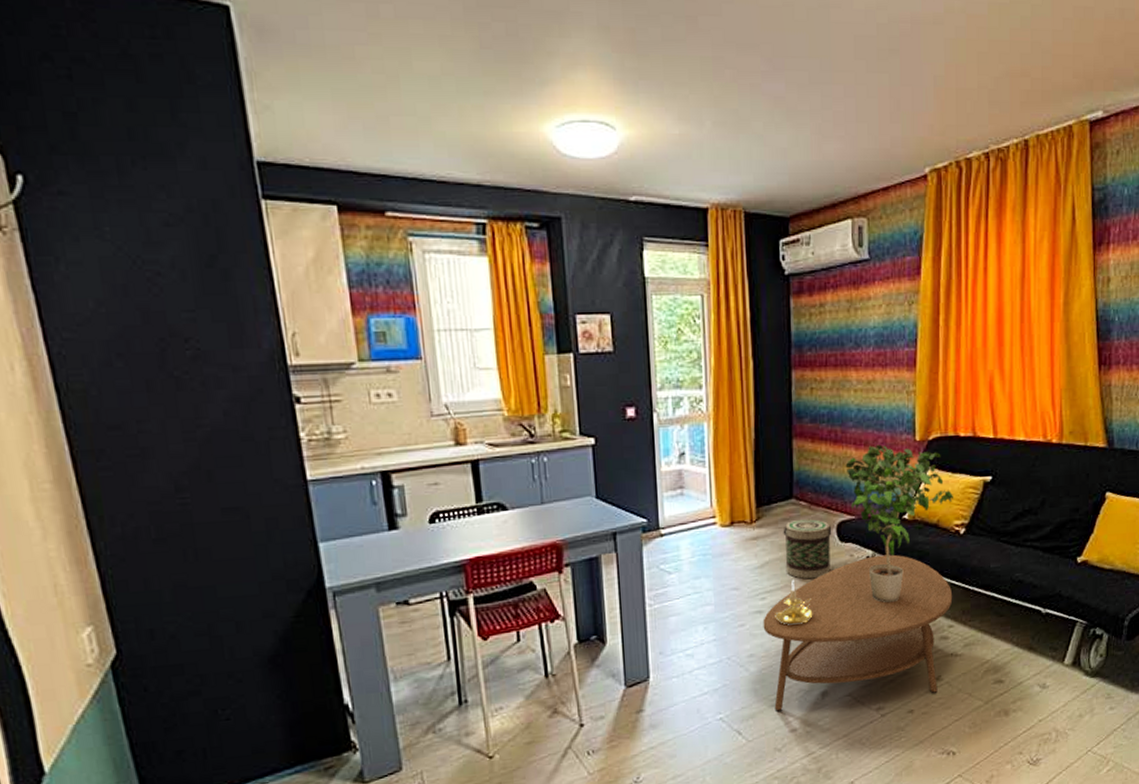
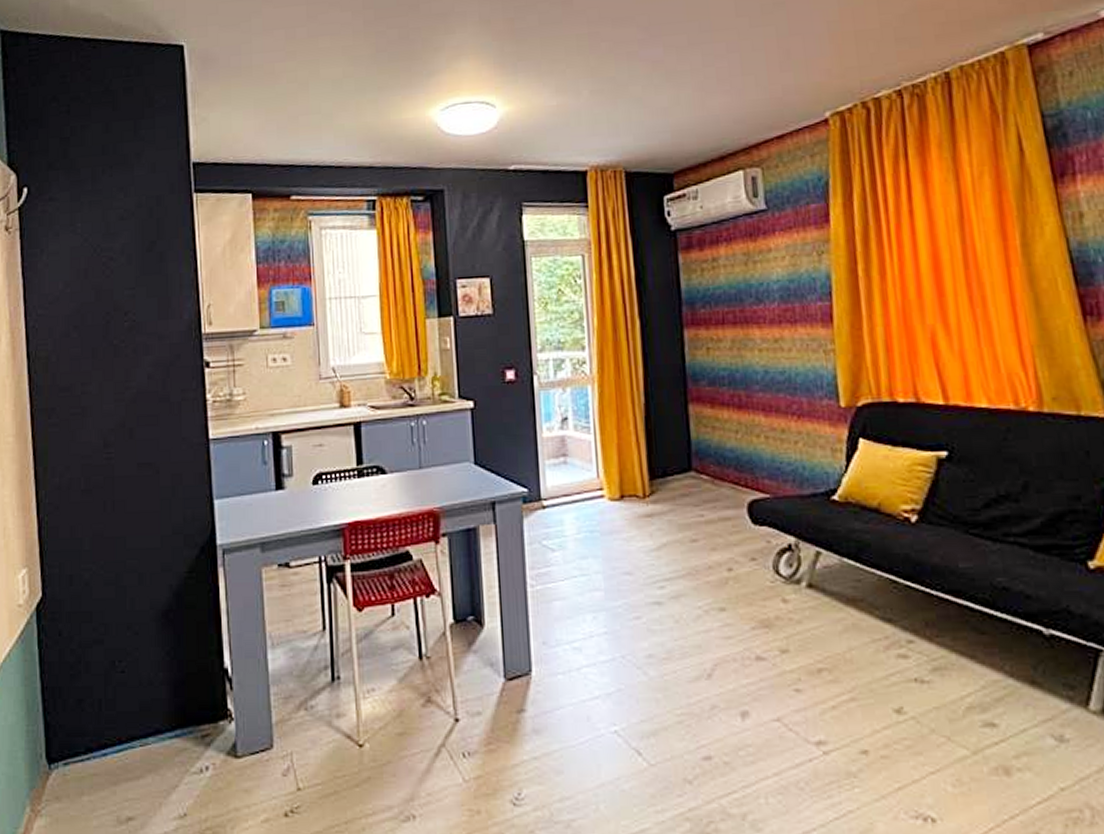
coffee table: present [763,554,953,712] -> none [662,543,910,731]
candle holder: present [775,579,813,626] -> none [676,566,724,624]
basket: present [783,518,832,580] -> none [682,495,743,568]
potted plant: present [845,444,954,603] -> none [753,411,899,605]

